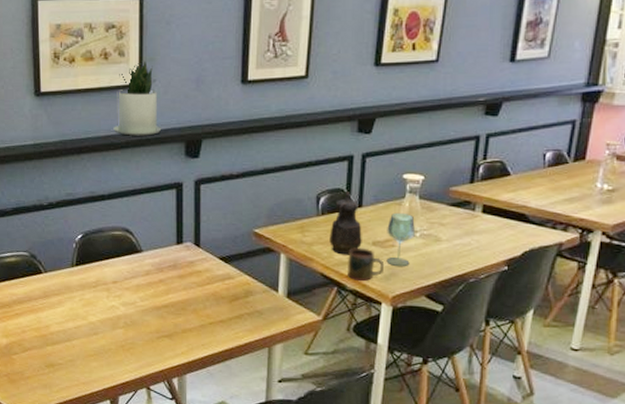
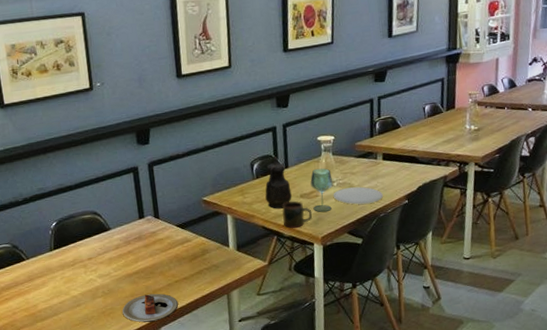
planter: present [113,62,162,136] -> none [71,69,115,133]
cake slice: none [144,333,210,367] -> present [122,293,179,323]
plate: none [413,241,476,264] -> present [333,186,383,205]

